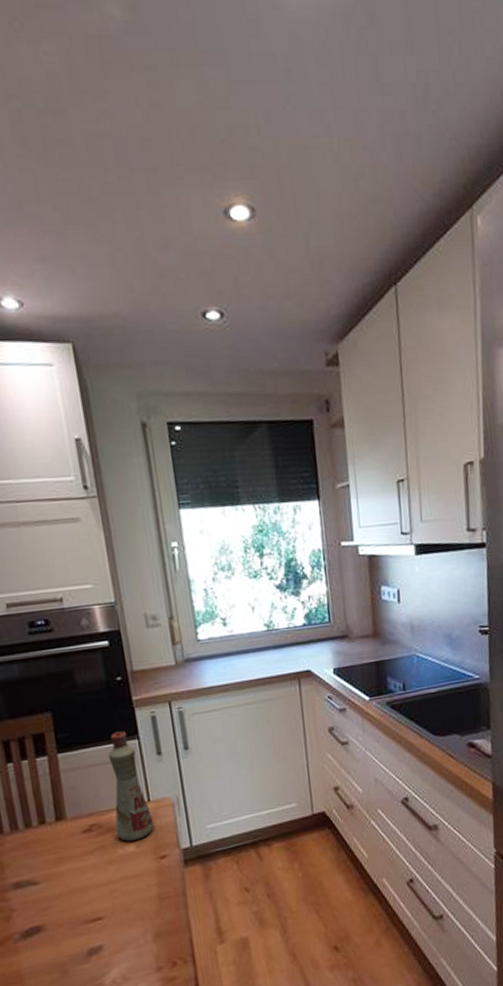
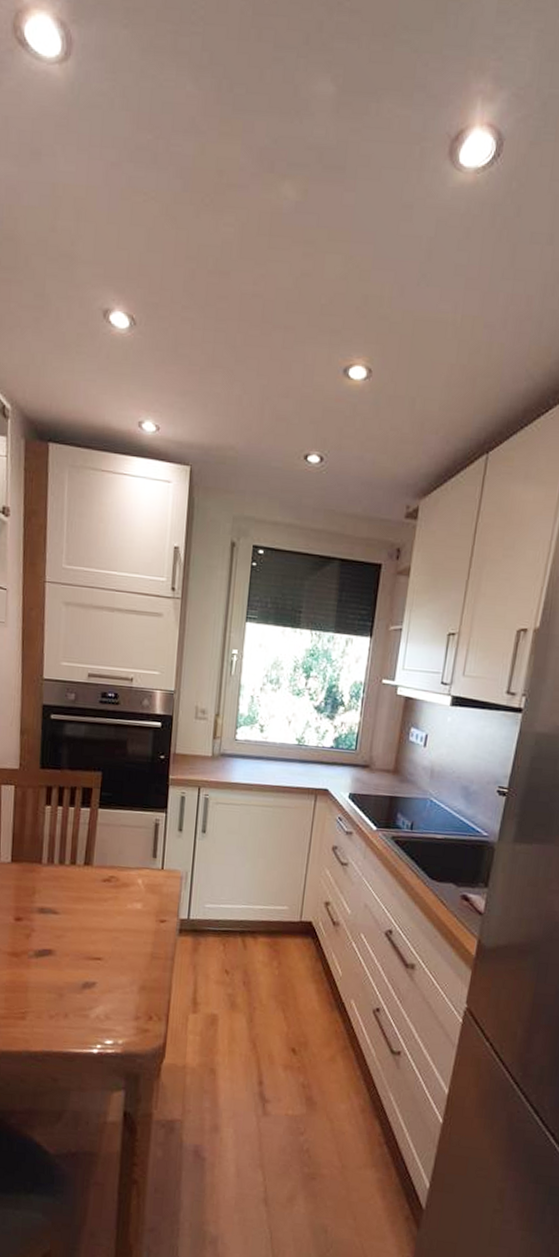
bottle: present [108,731,154,842] -> none [129,802,162,901]

